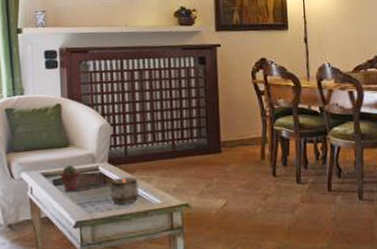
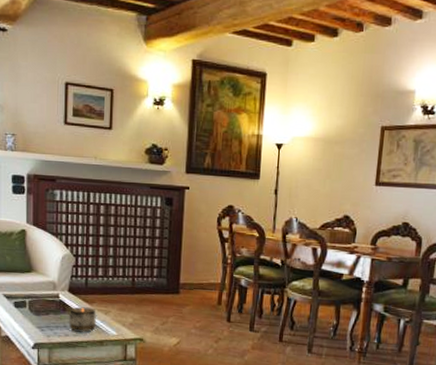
potted succulent: present [60,164,80,191] -> none [22,289,41,315]

